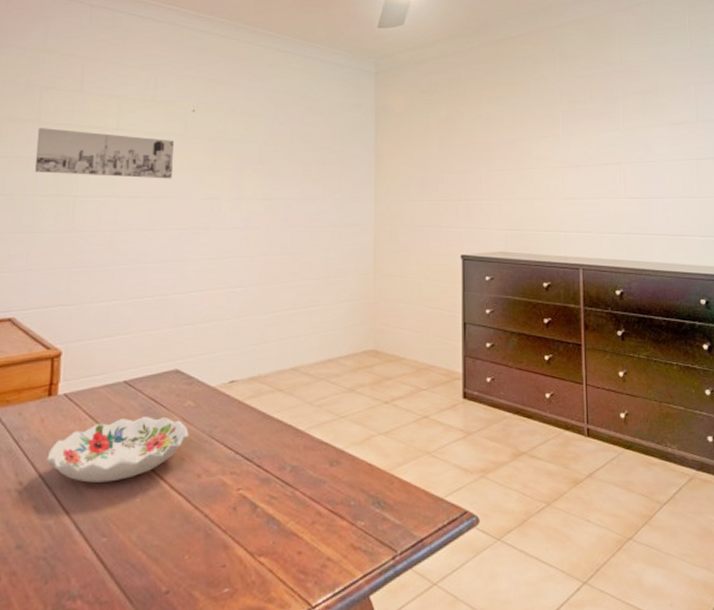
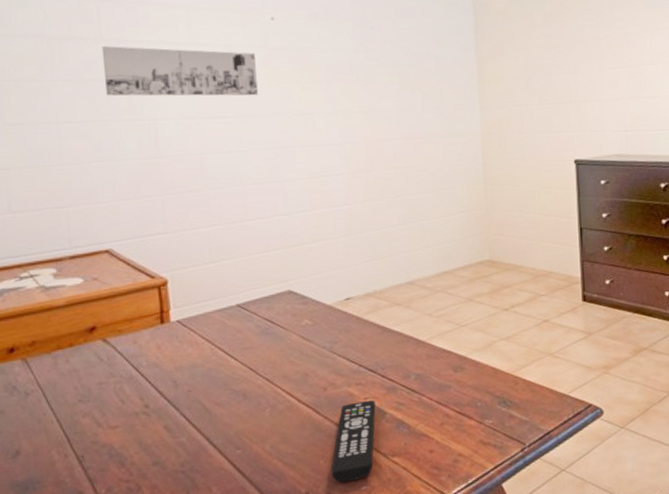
decorative bowl: present [47,415,189,483] -> none [169,336,310,402]
remote control: none [194,492,248,583] -> present [331,400,376,483]

